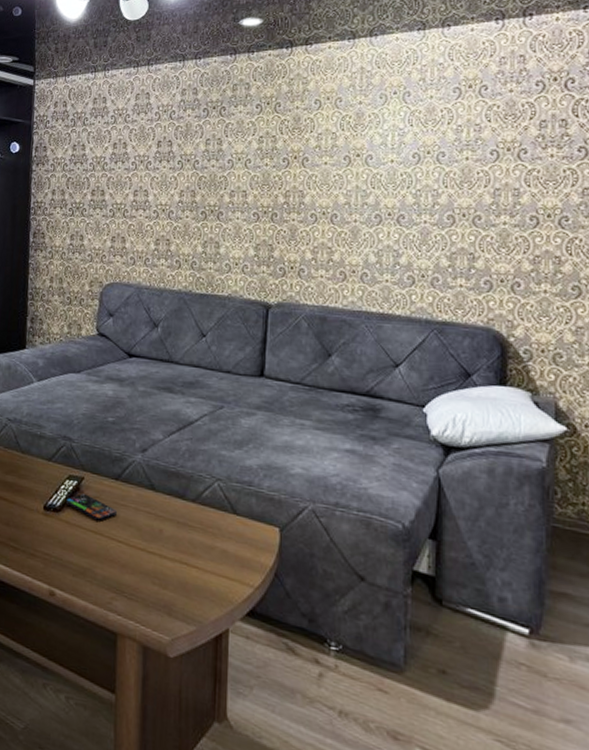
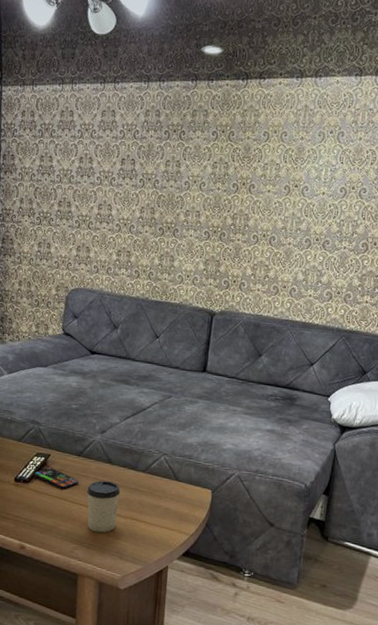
cup: none [127,511,167,580] -> present [87,480,121,533]

